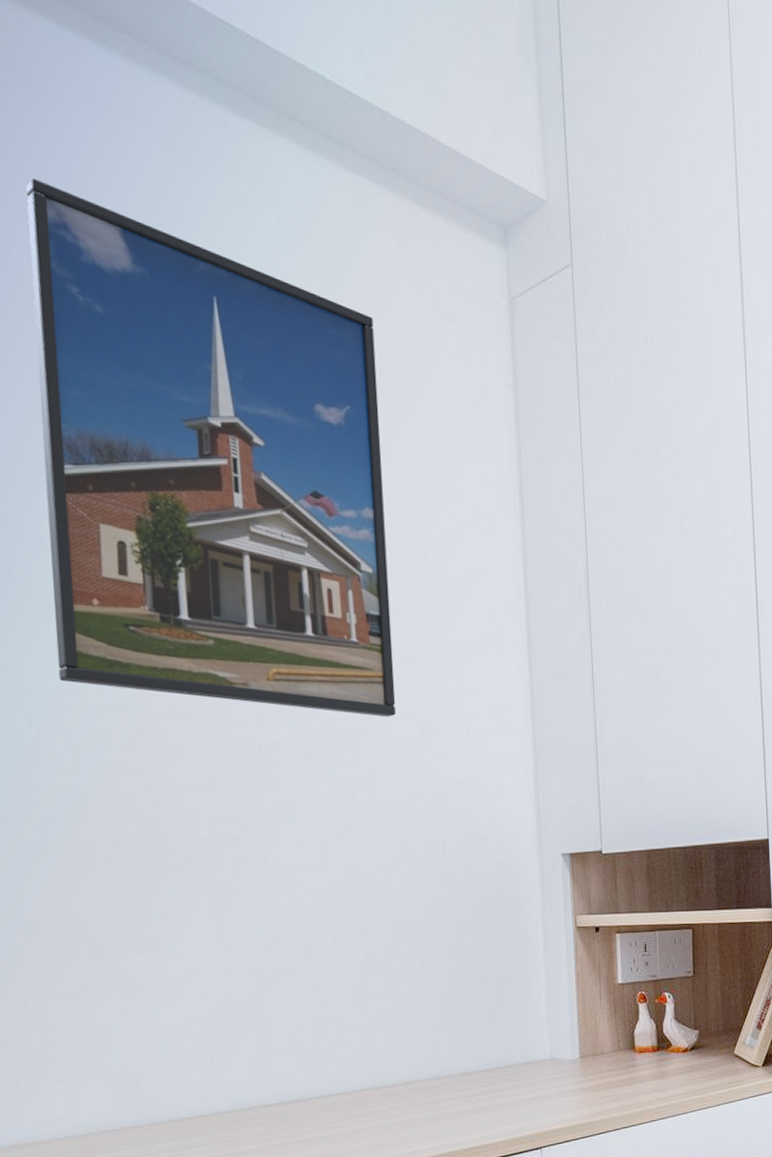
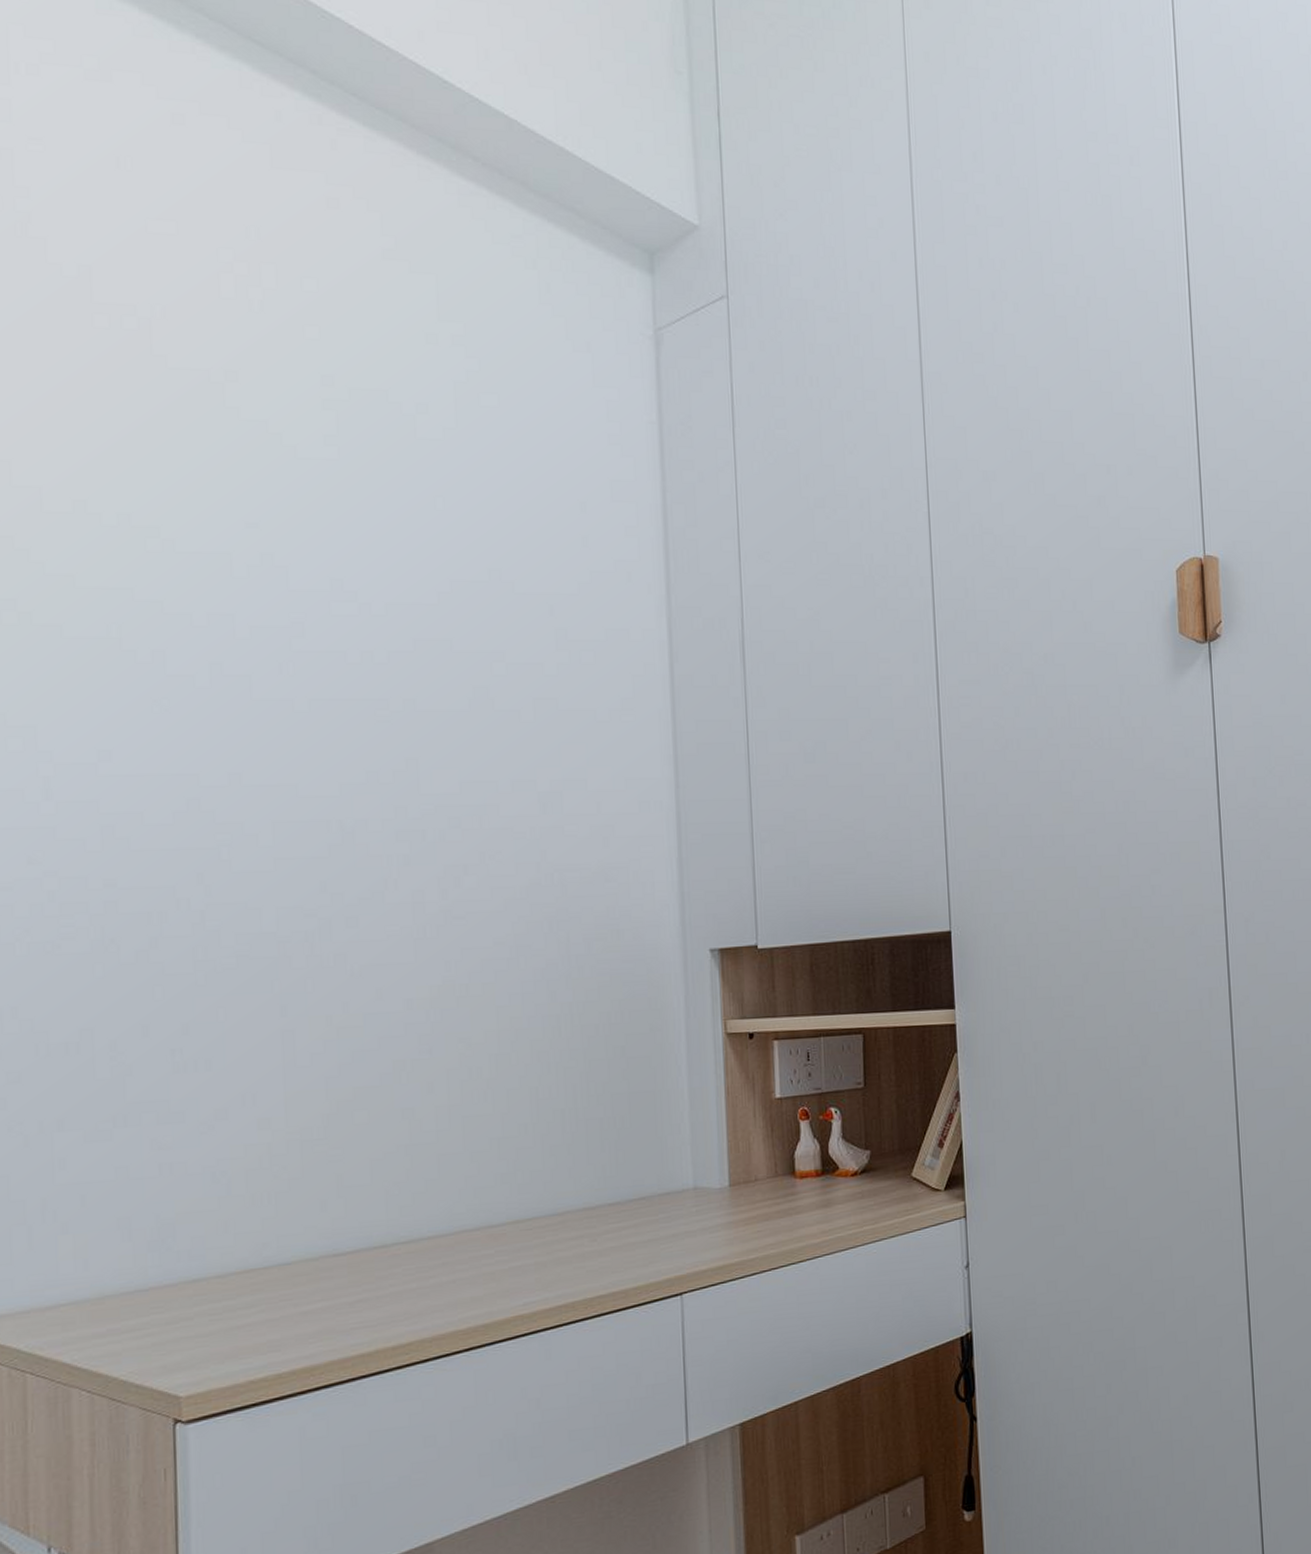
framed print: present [25,178,397,717] -> none [68,165,513,792]

